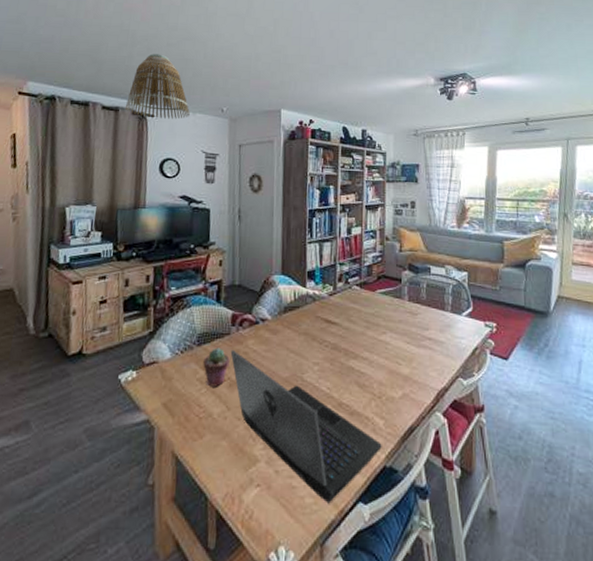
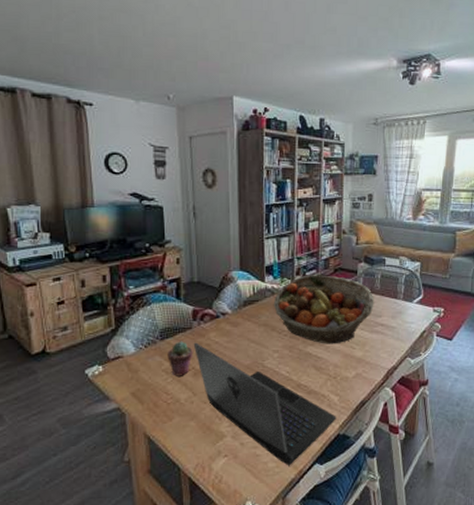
lamp shade: present [124,54,190,119] -> none [58,29,133,108]
fruit basket: none [314,281,420,359] -> present [273,275,374,344]

